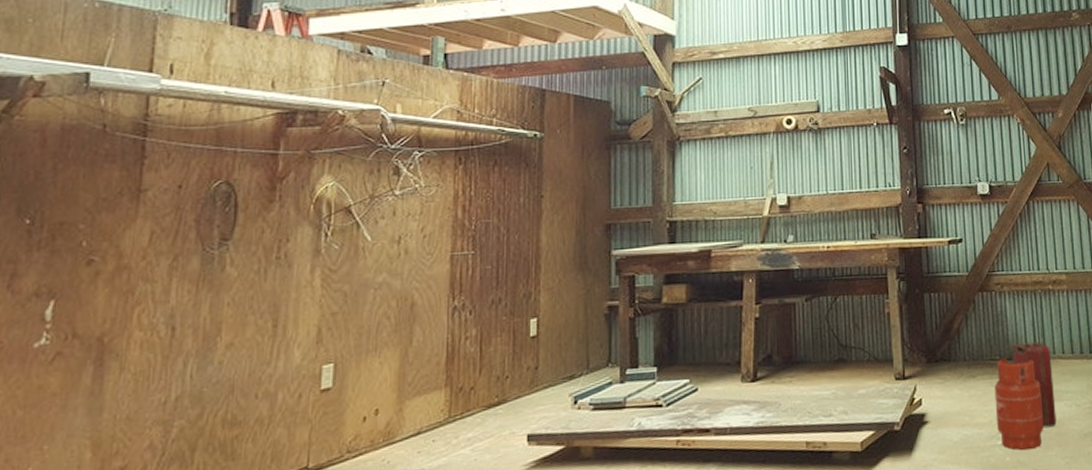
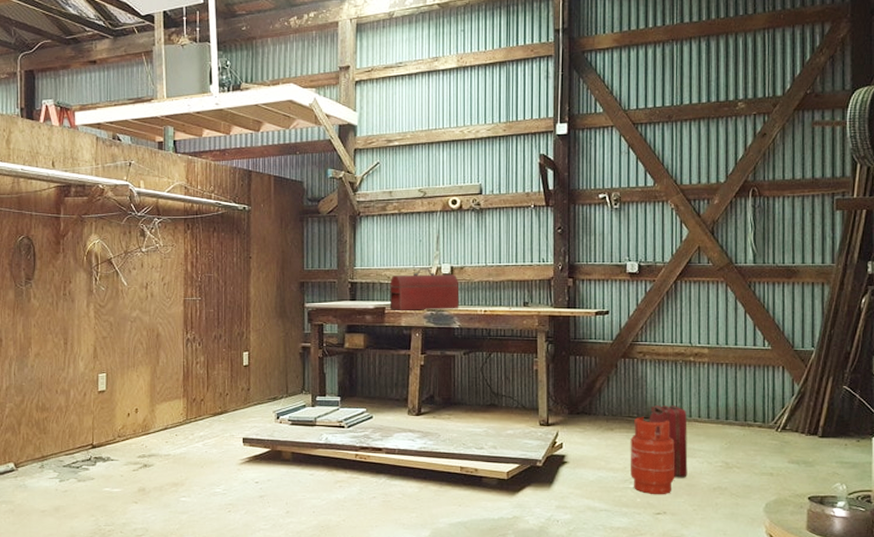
toolbox: none [716,200,799,254] -> present [389,268,459,312]

